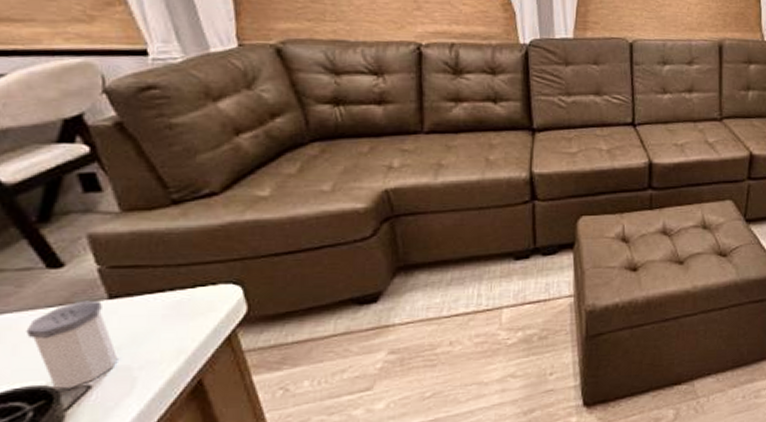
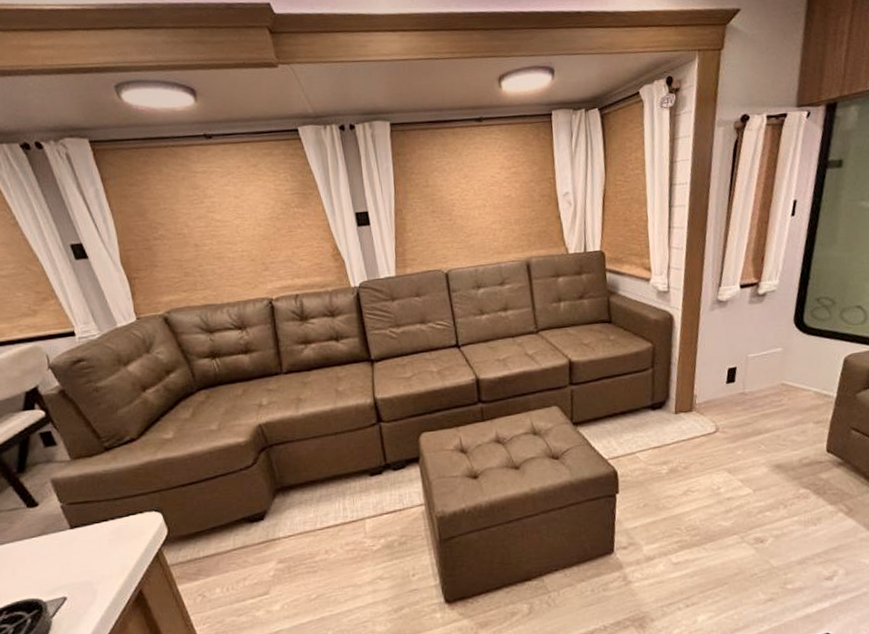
salt shaker: present [26,300,118,389] -> none [19,530,82,601]

